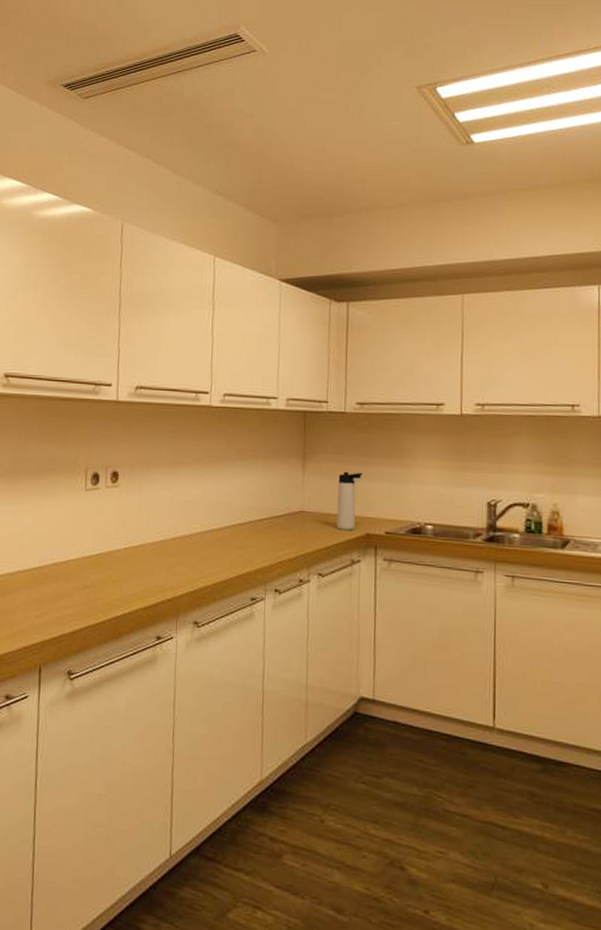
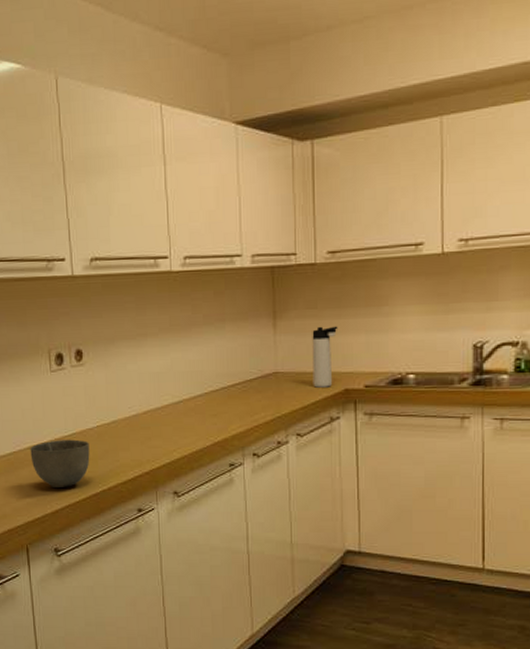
bowl: none [55,558,115,609] -> present [30,439,90,489]

